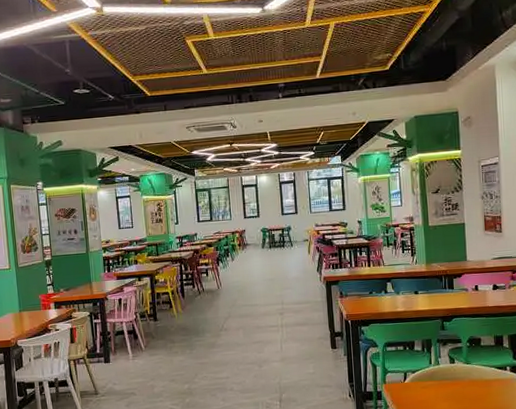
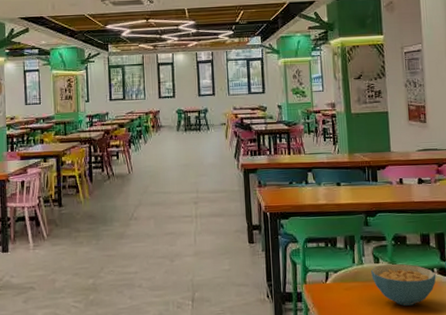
cereal bowl: none [447,363,509,401] -> present [371,263,436,306]

